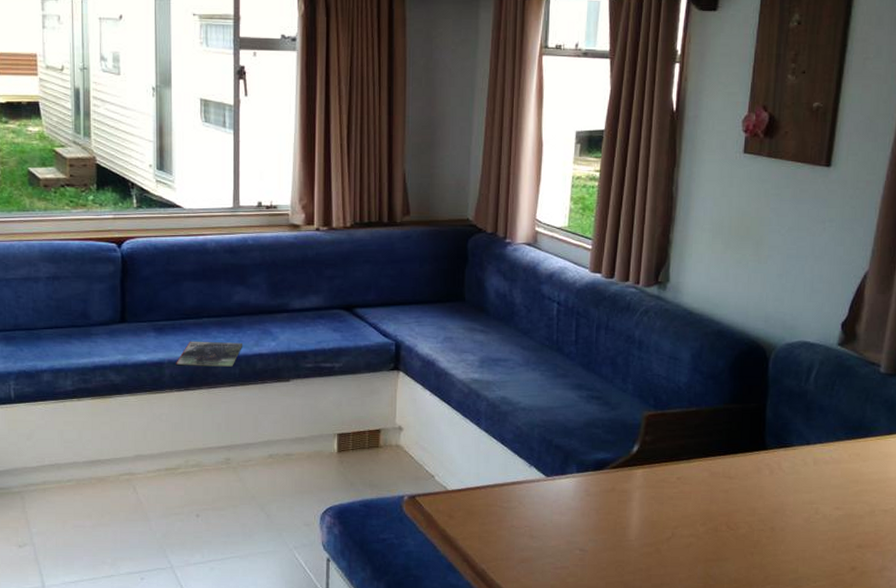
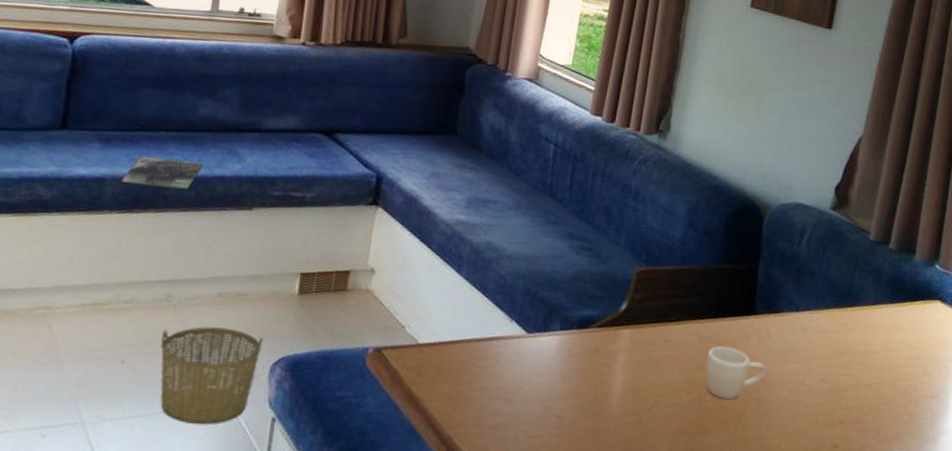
basket: none [227,484,312,565] -> present [160,327,264,424]
mug: none [718,480,779,530] -> present [705,345,766,400]

